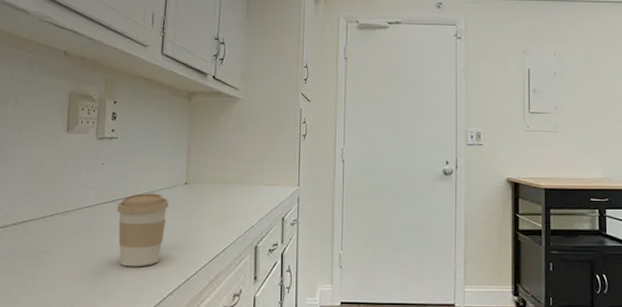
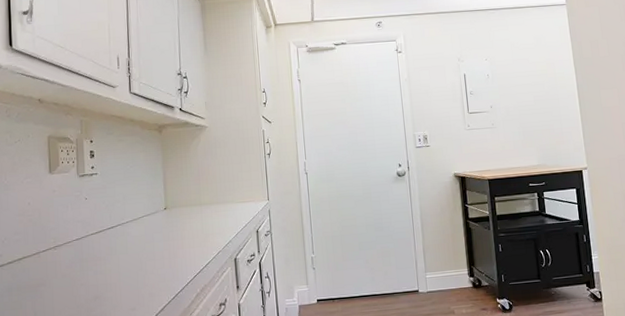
coffee cup: present [116,193,169,267] -> none [104,220,151,290]

